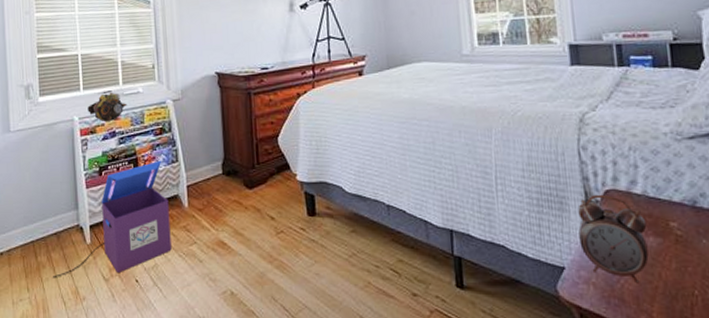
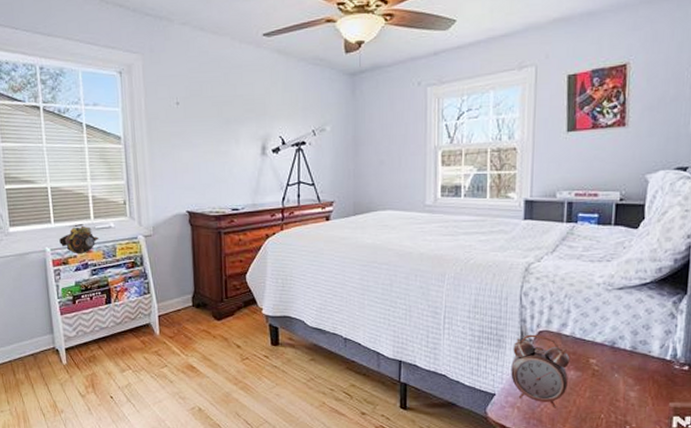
toy box: present [53,160,172,279] -> none [32,291,144,394]

